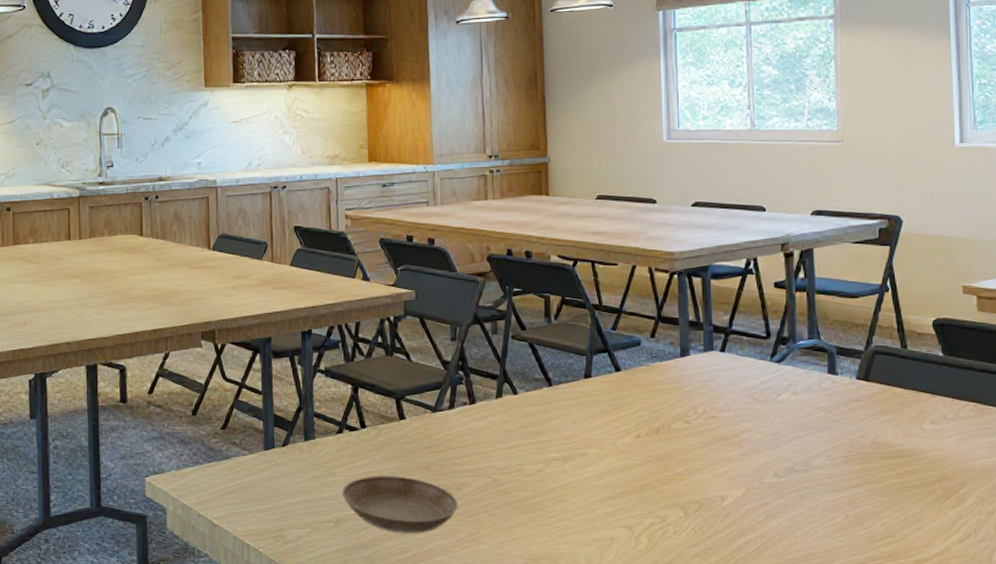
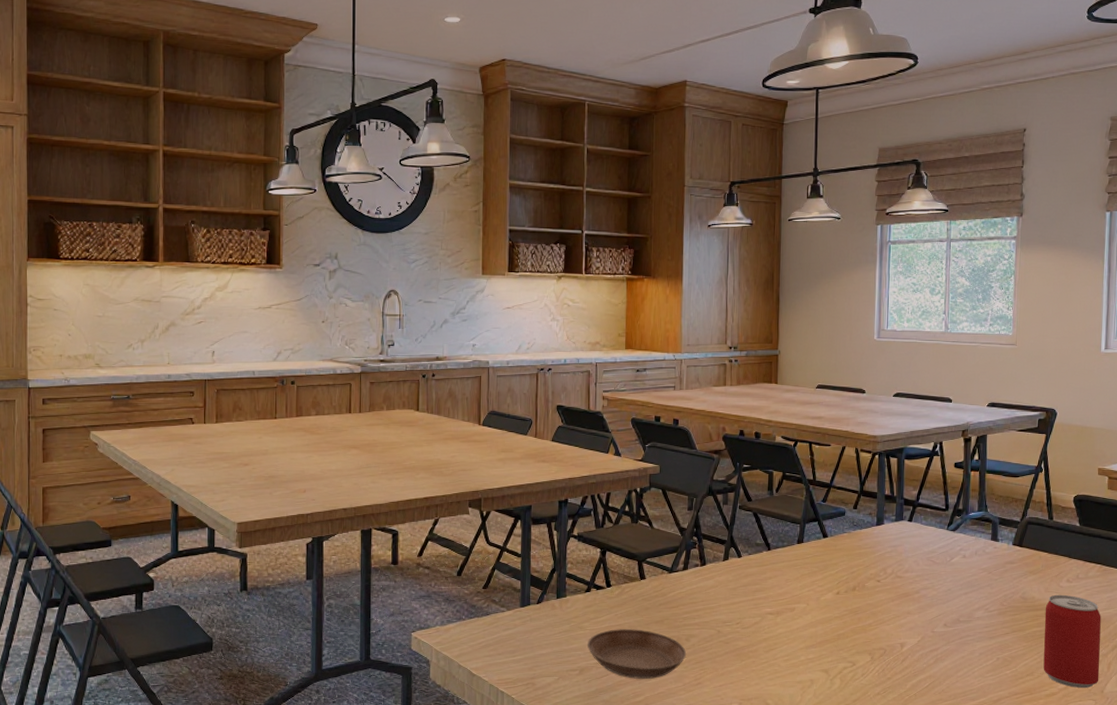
beer can: none [905,439,985,555] -> present [1043,594,1101,689]

